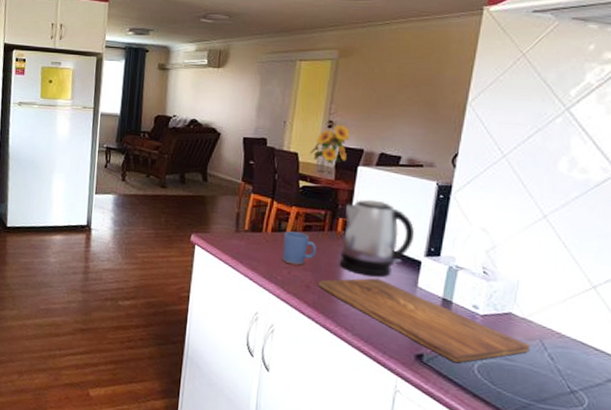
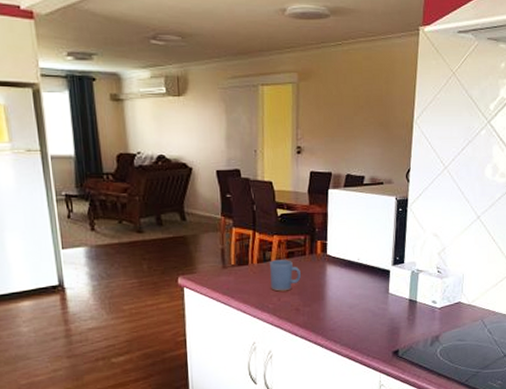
flower bouquet: present [309,124,350,174] -> none [283,149,318,199]
cutting board: present [318,278,530,364] -> none [307,291,475,352]
kettle: present [339,199,414,277] -> none [321,219,381,290]

